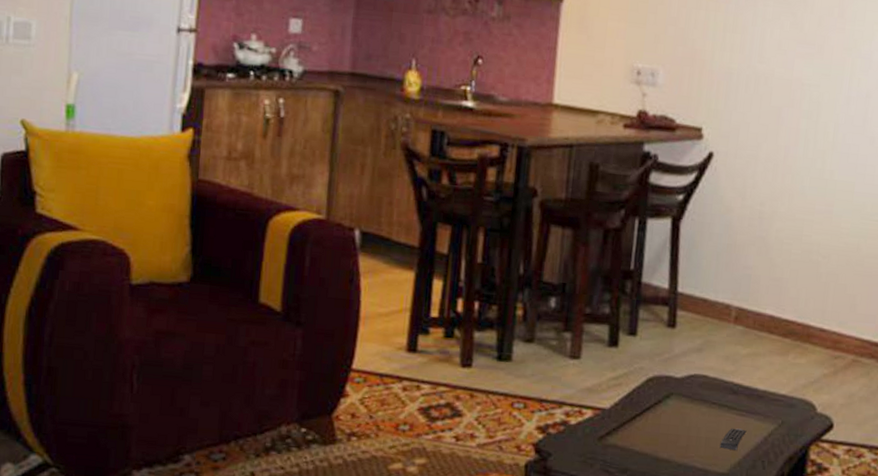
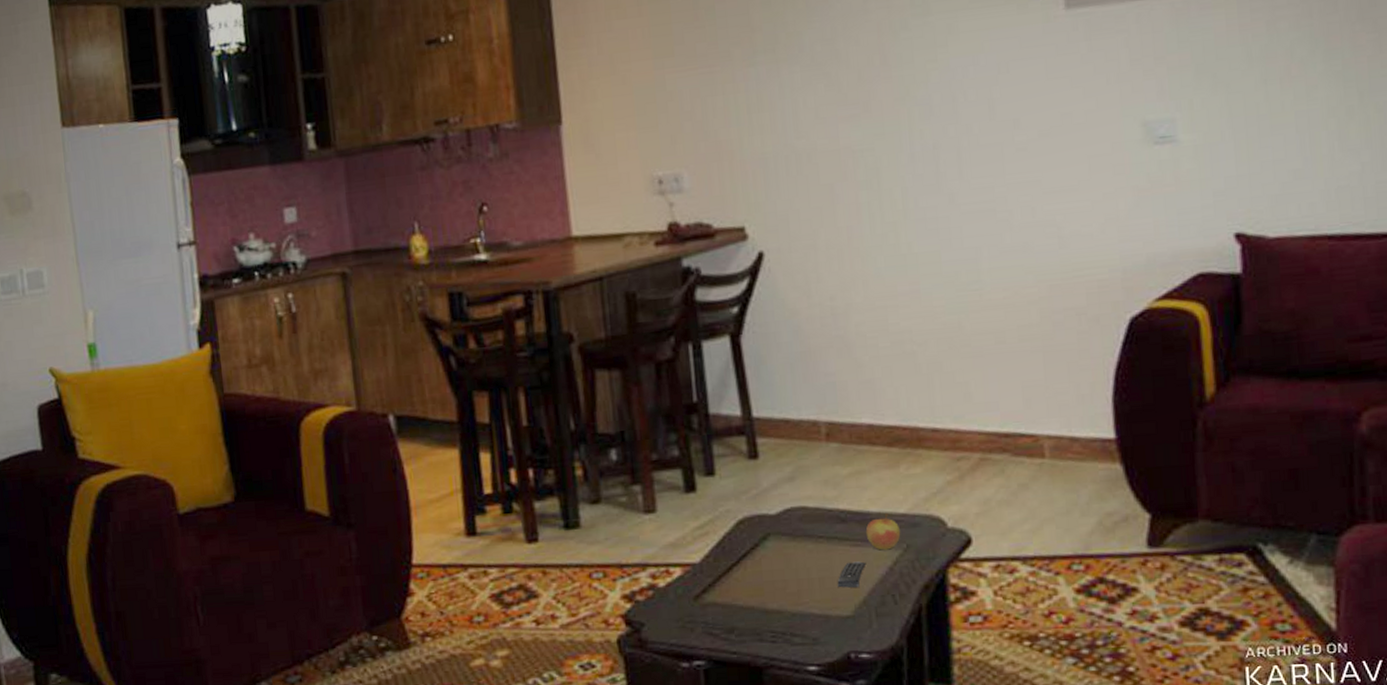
apple: none [751,391,780,423] -> present [865,512,901,550]

